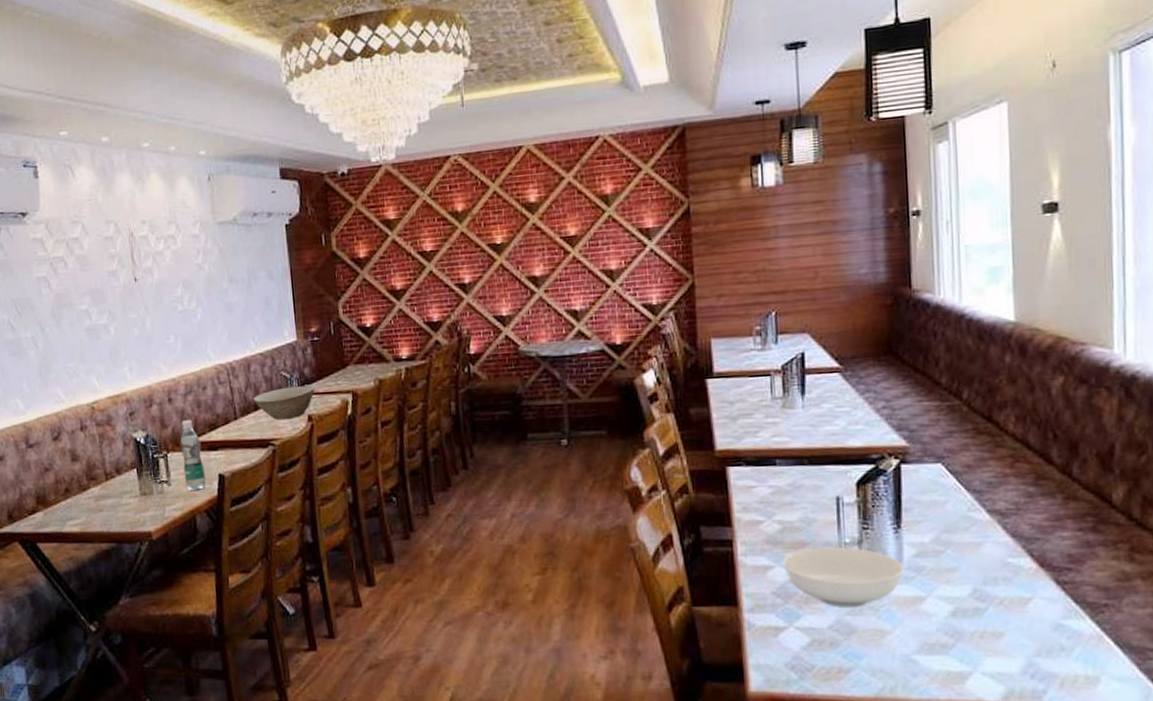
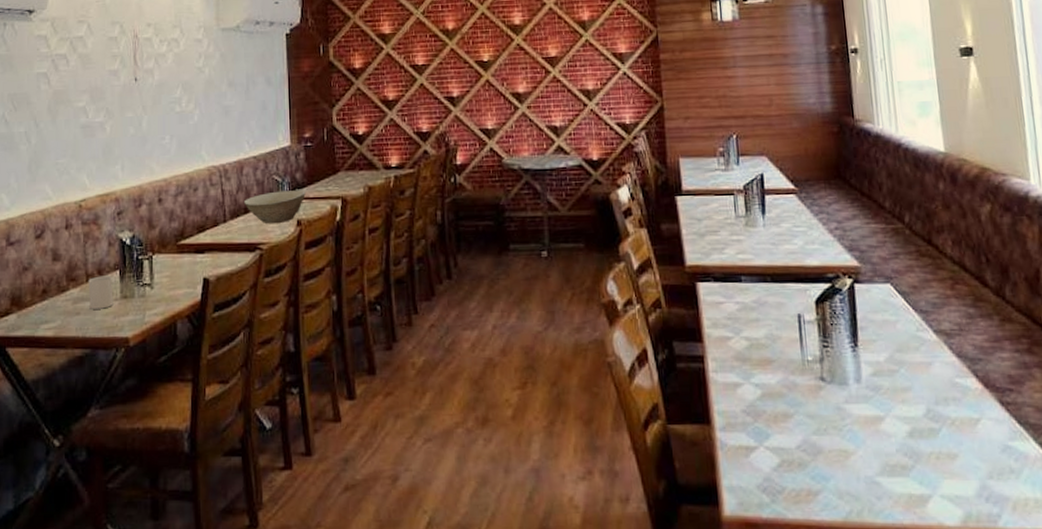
cup: none [107,474,134,506] -> present [88,275,113,309]
bottle: present [180,420,206,491] -> none [166,221,190,294]
bowl: present [782,546,904,607] -> none [750,364,863,427]

